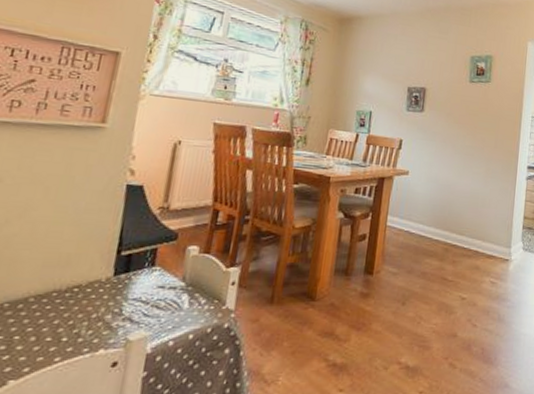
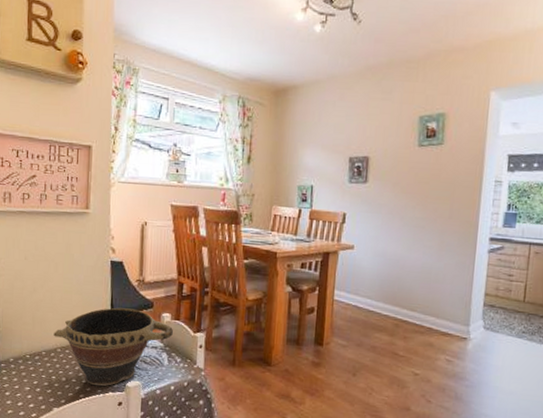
bowl: none [26,241,200,344] -> present [54,307,173,387]

